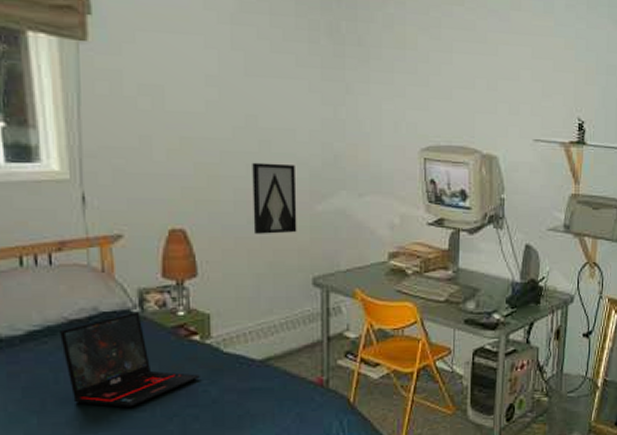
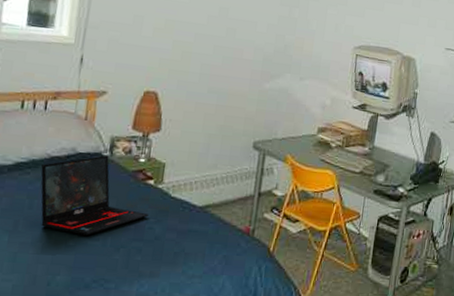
wall art: present [252,162,297,234] -> none [211,44,253,104]

